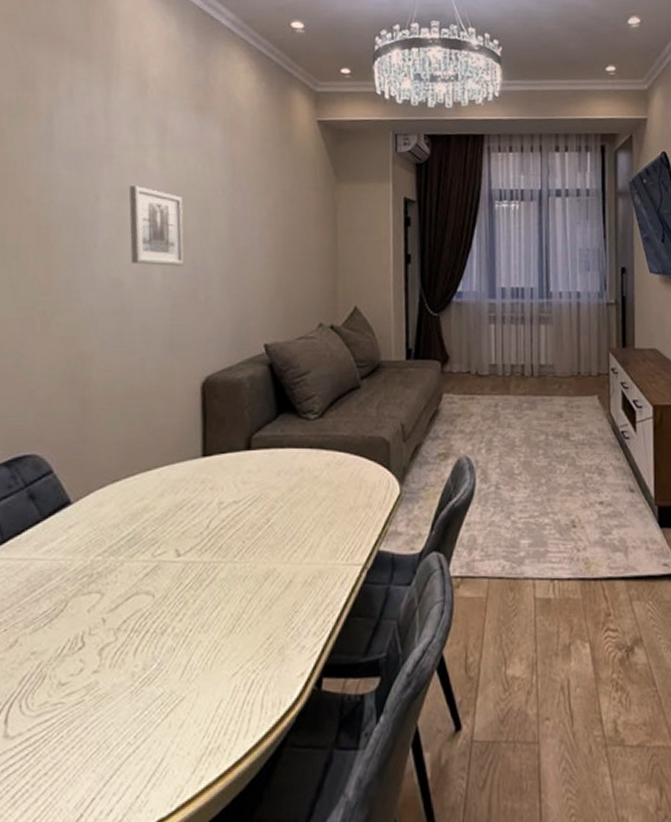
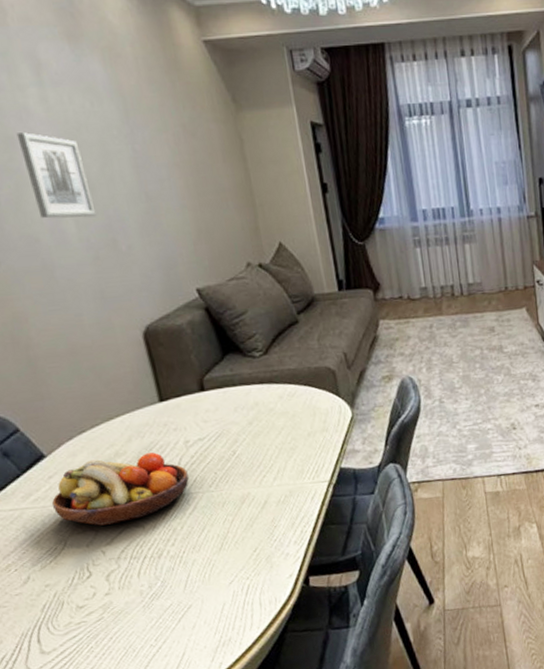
fruit bowl: none [63,511,214,588] -> present [51,452,189,526]

